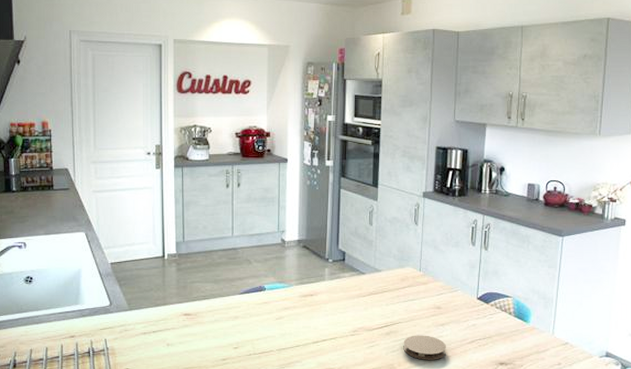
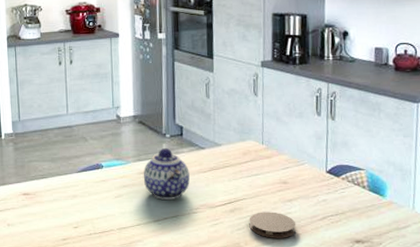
teapot: none [304,272,349,322] -> present [143,147,190,200]

